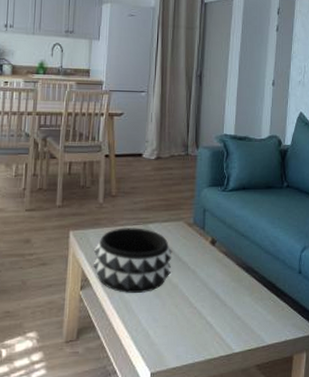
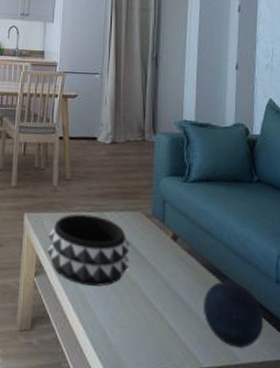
decorative orb: none [237,276,287,332] -> present [204,280,264,348]

